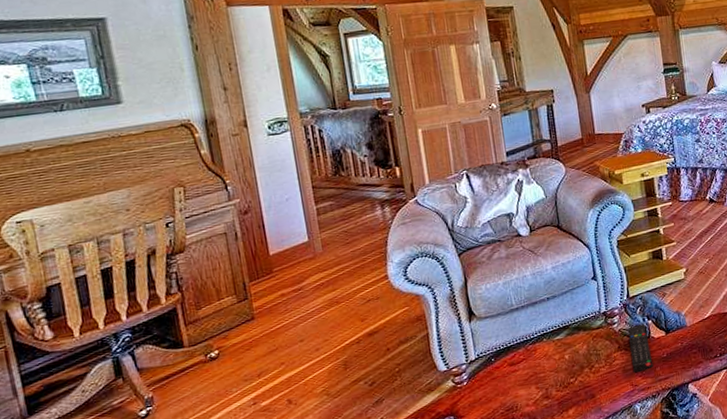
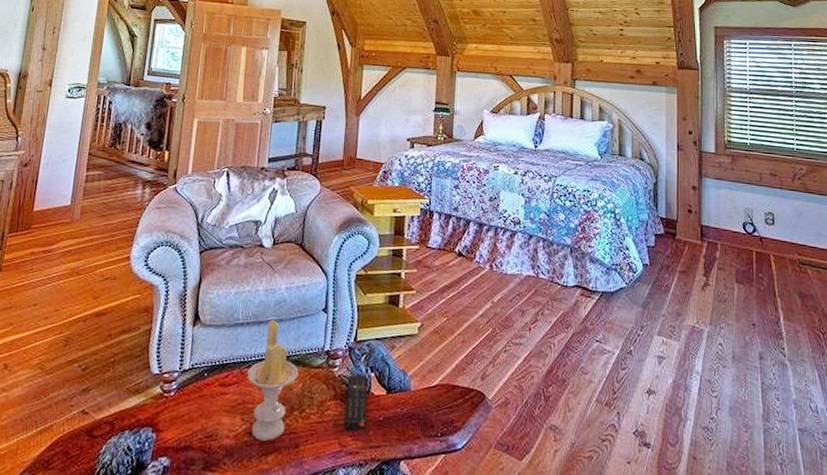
candle: none [532,298,581,401] -> present [247,319,299,441]

